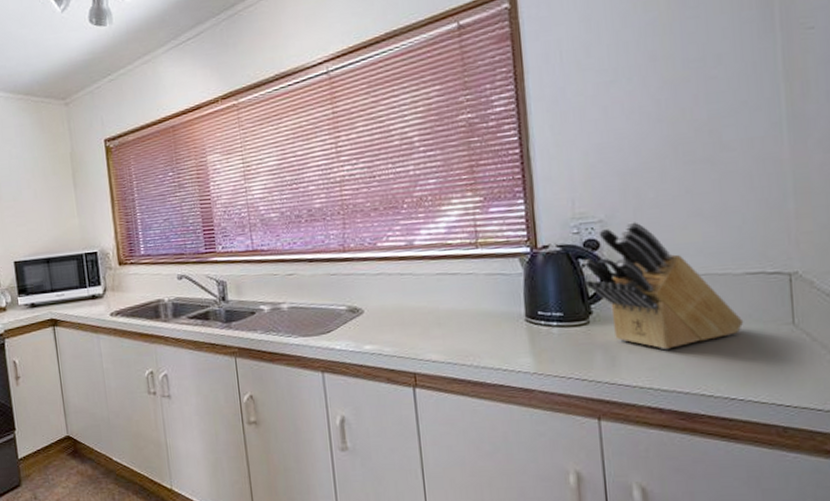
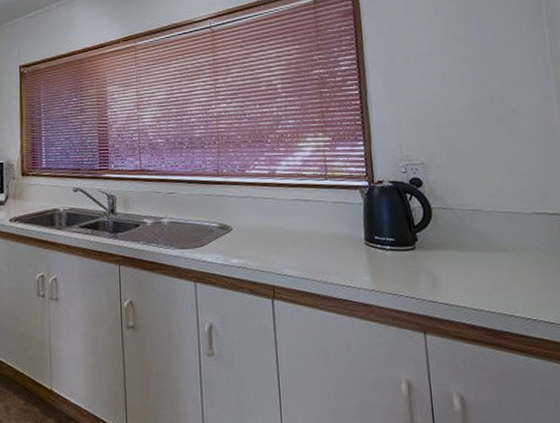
knife block: present [581,222,744,351] -> none [408,166,534,275]

